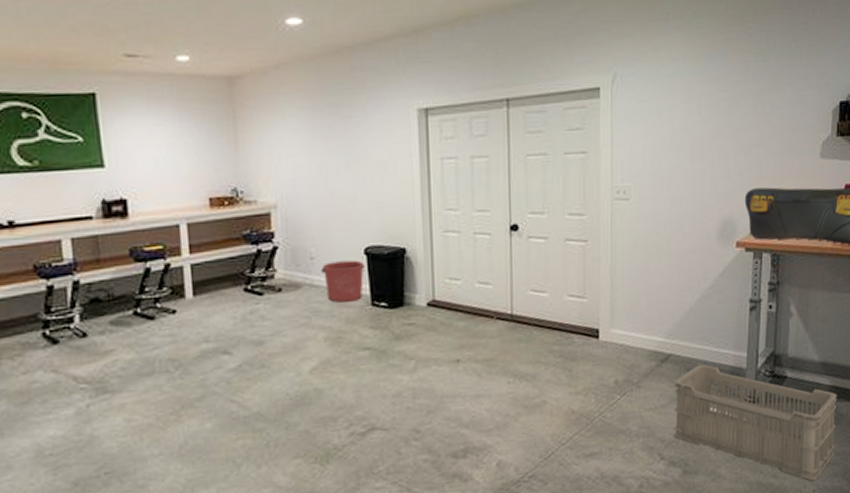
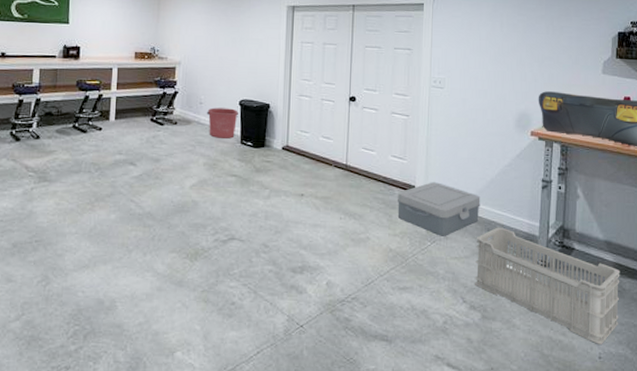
storage container: none [578,320,678,386] -> present [397,182,481,236]

